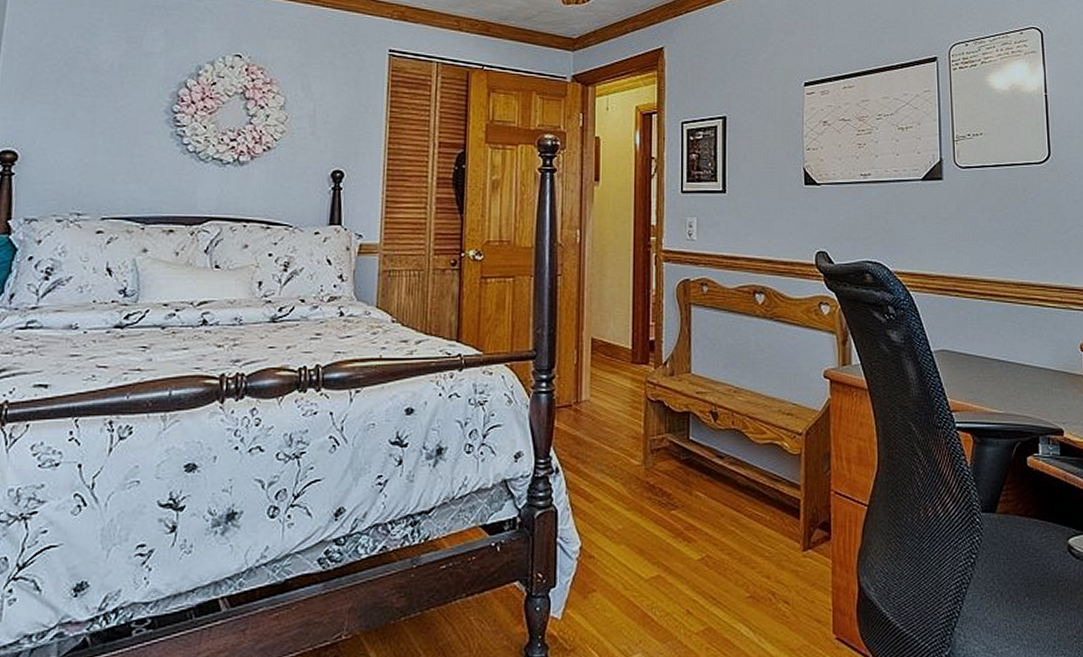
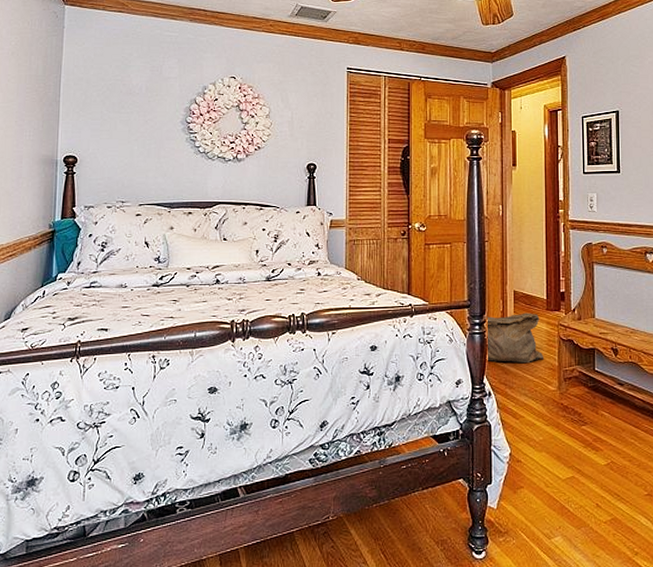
bag: none [555,366,627,431] -> present [485,312,544,364]

